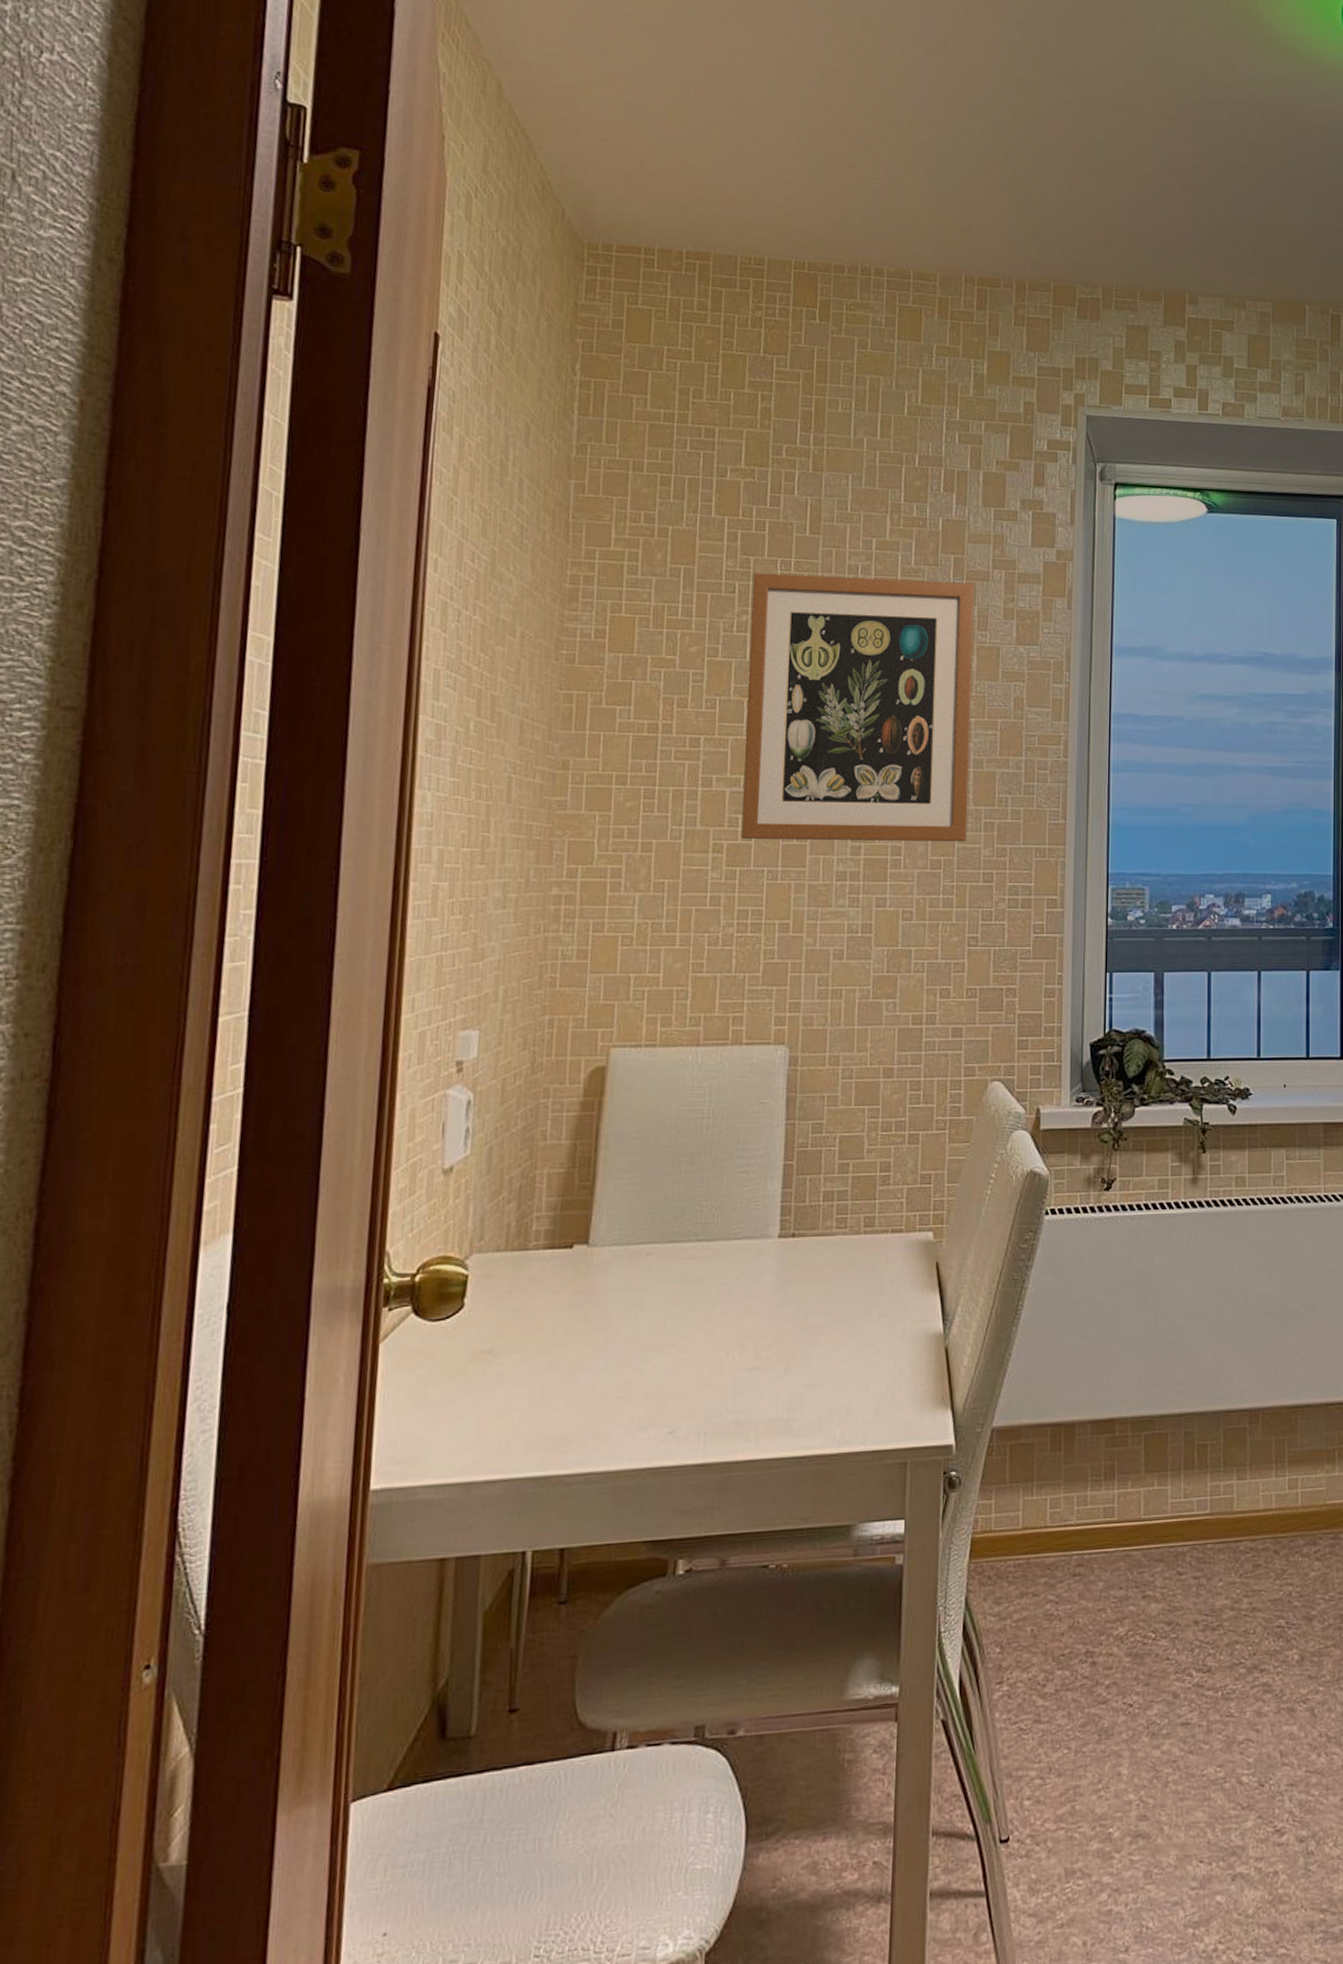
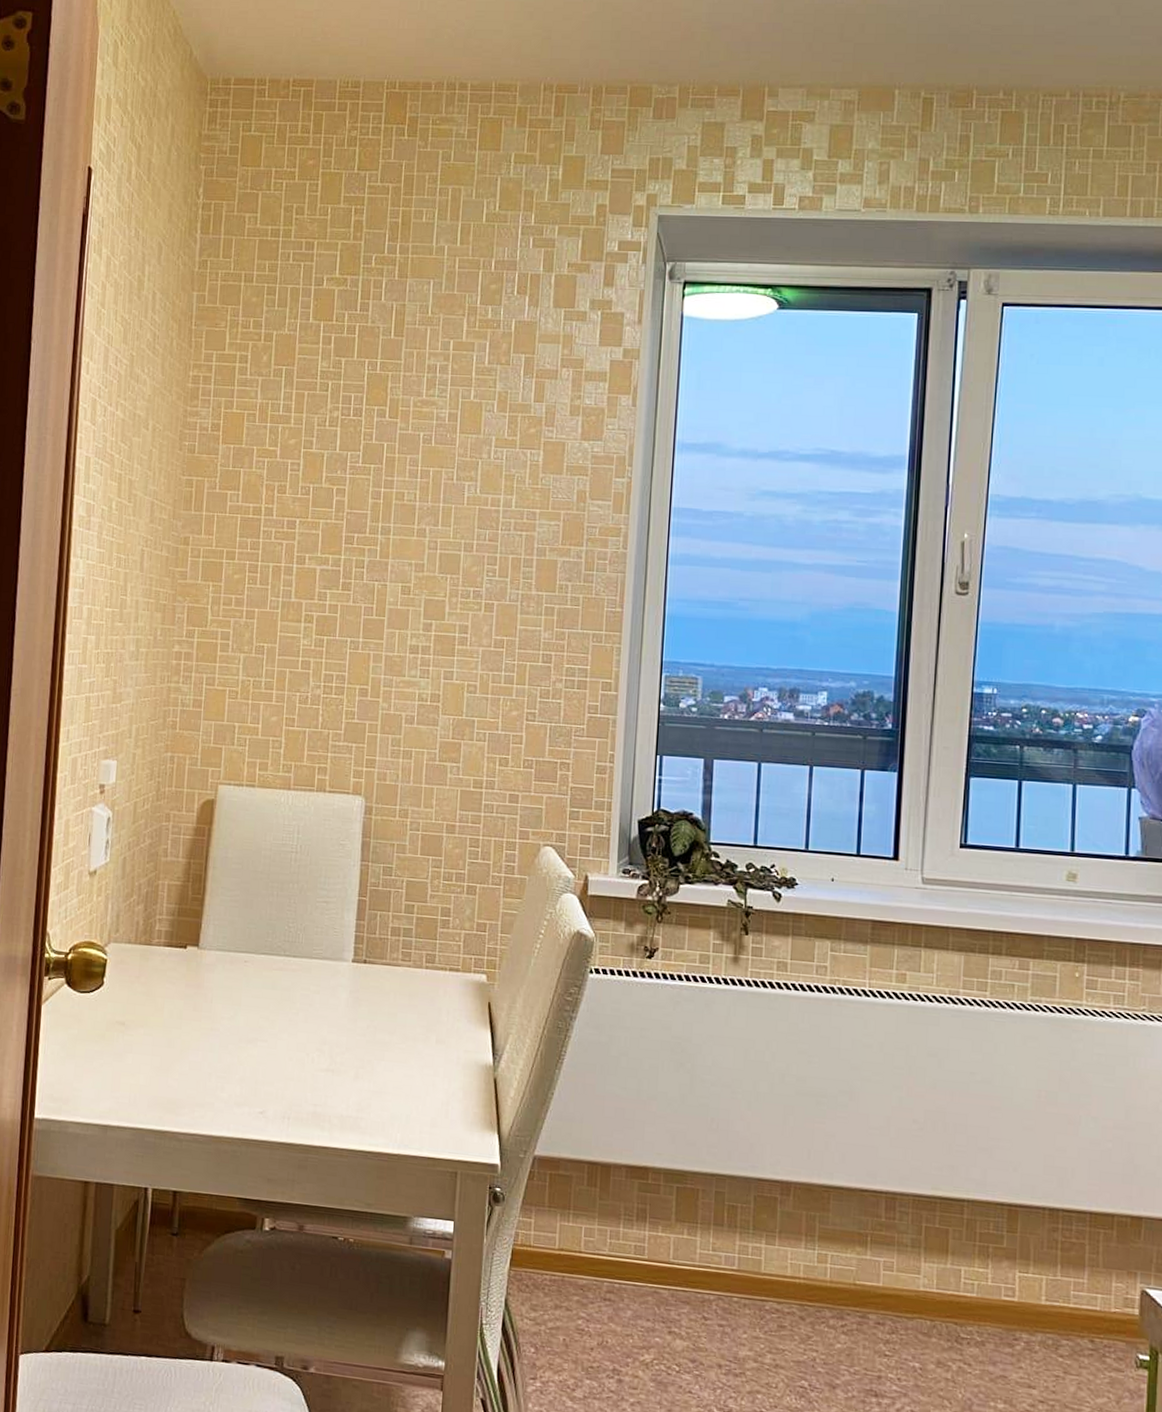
wall art: present [741,573,975,842] -> none [329,373,544,624]

